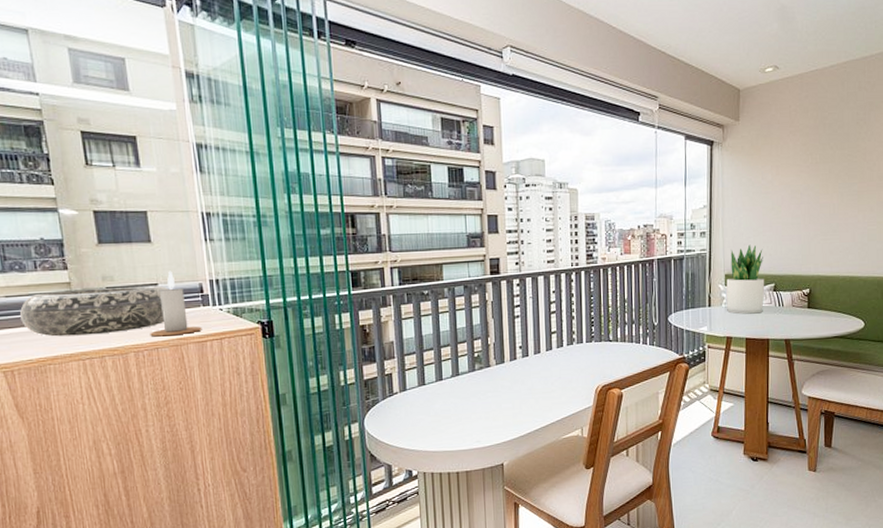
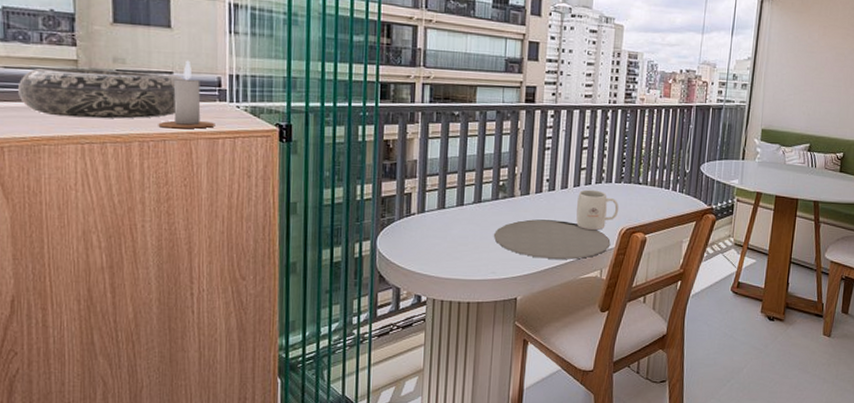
placemat: none [475,384,588,423] -> present [494,219,611,260]
mug: none [550,351,593,391] -> present [576,189,619,231]
planter: present [726,244,765,315] -> none [760,102,802,173]

